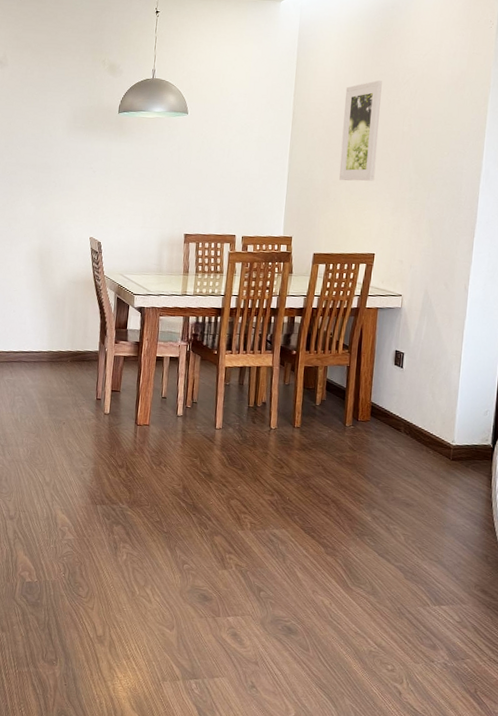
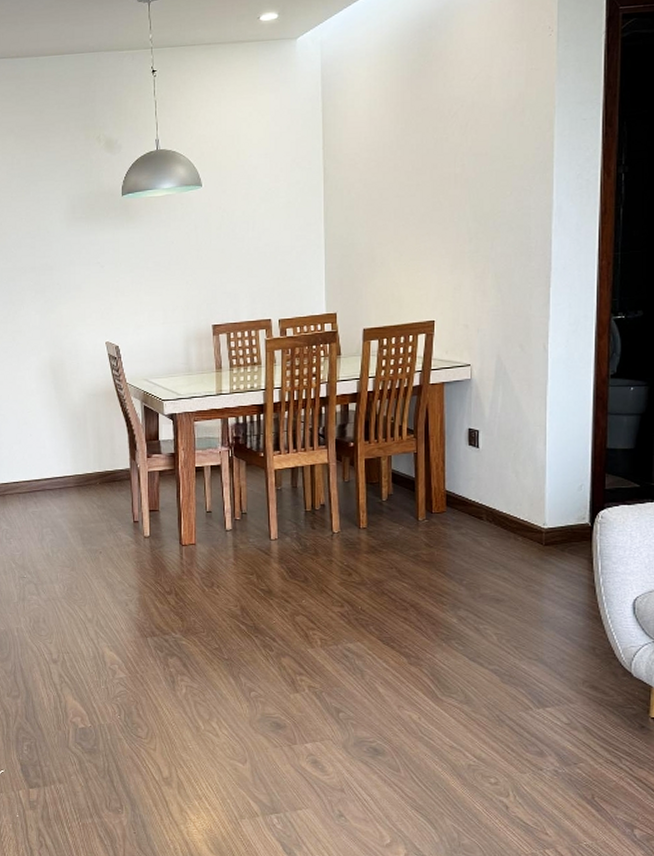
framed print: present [339,80,382,181] -> none [383,117,427,241]

